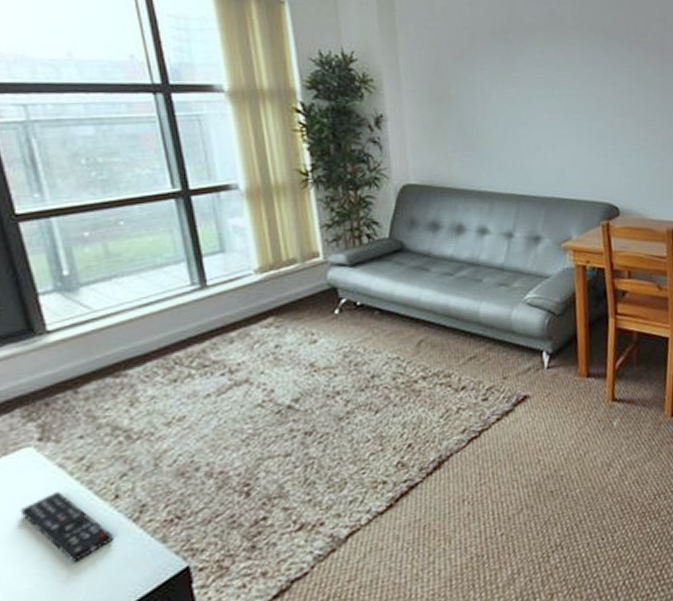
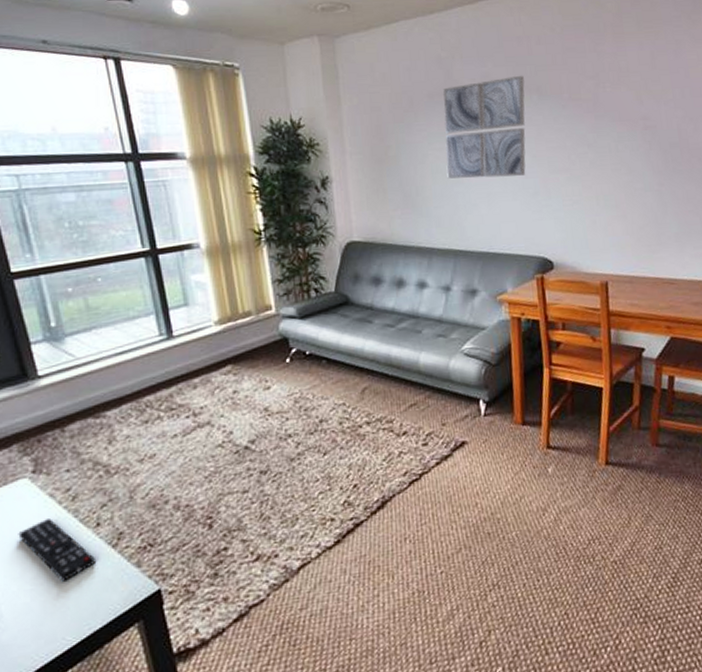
wall art: none [506,15,592,120] -> present [443,75,526,179]

